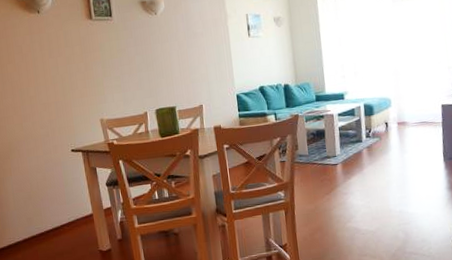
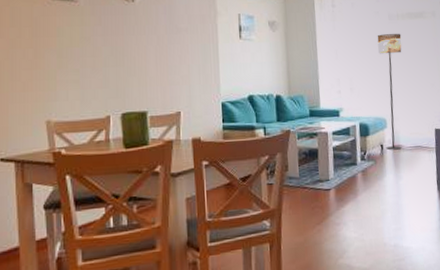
floor lamp: none [380,15,407,127] -> present [377,34,402,150]

